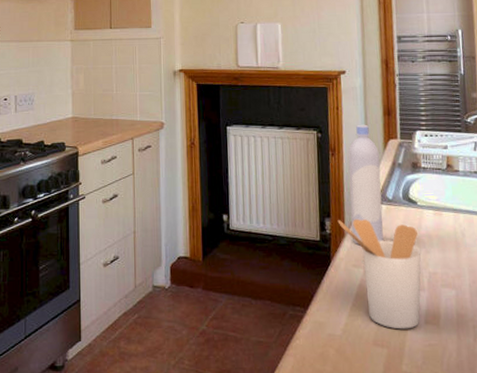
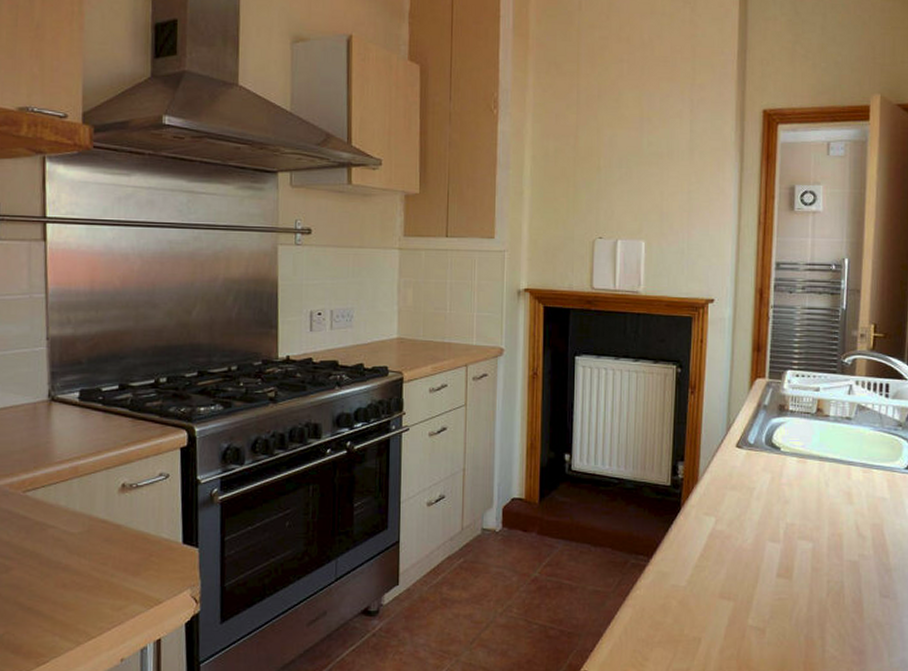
utensil holder: present [337,218,421,330] -> none [691,463,780,582]
bottle: present [348,124,384,244] -> none [707,360,744,491]

